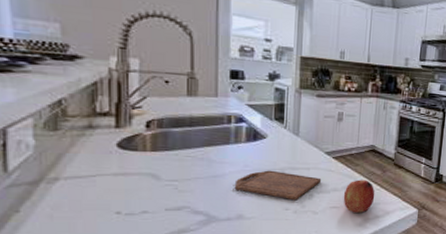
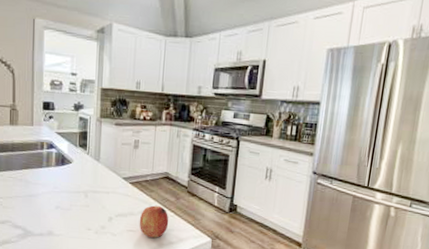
cutting board: present [234,170,322,201] -> none [46,192,120,222]

